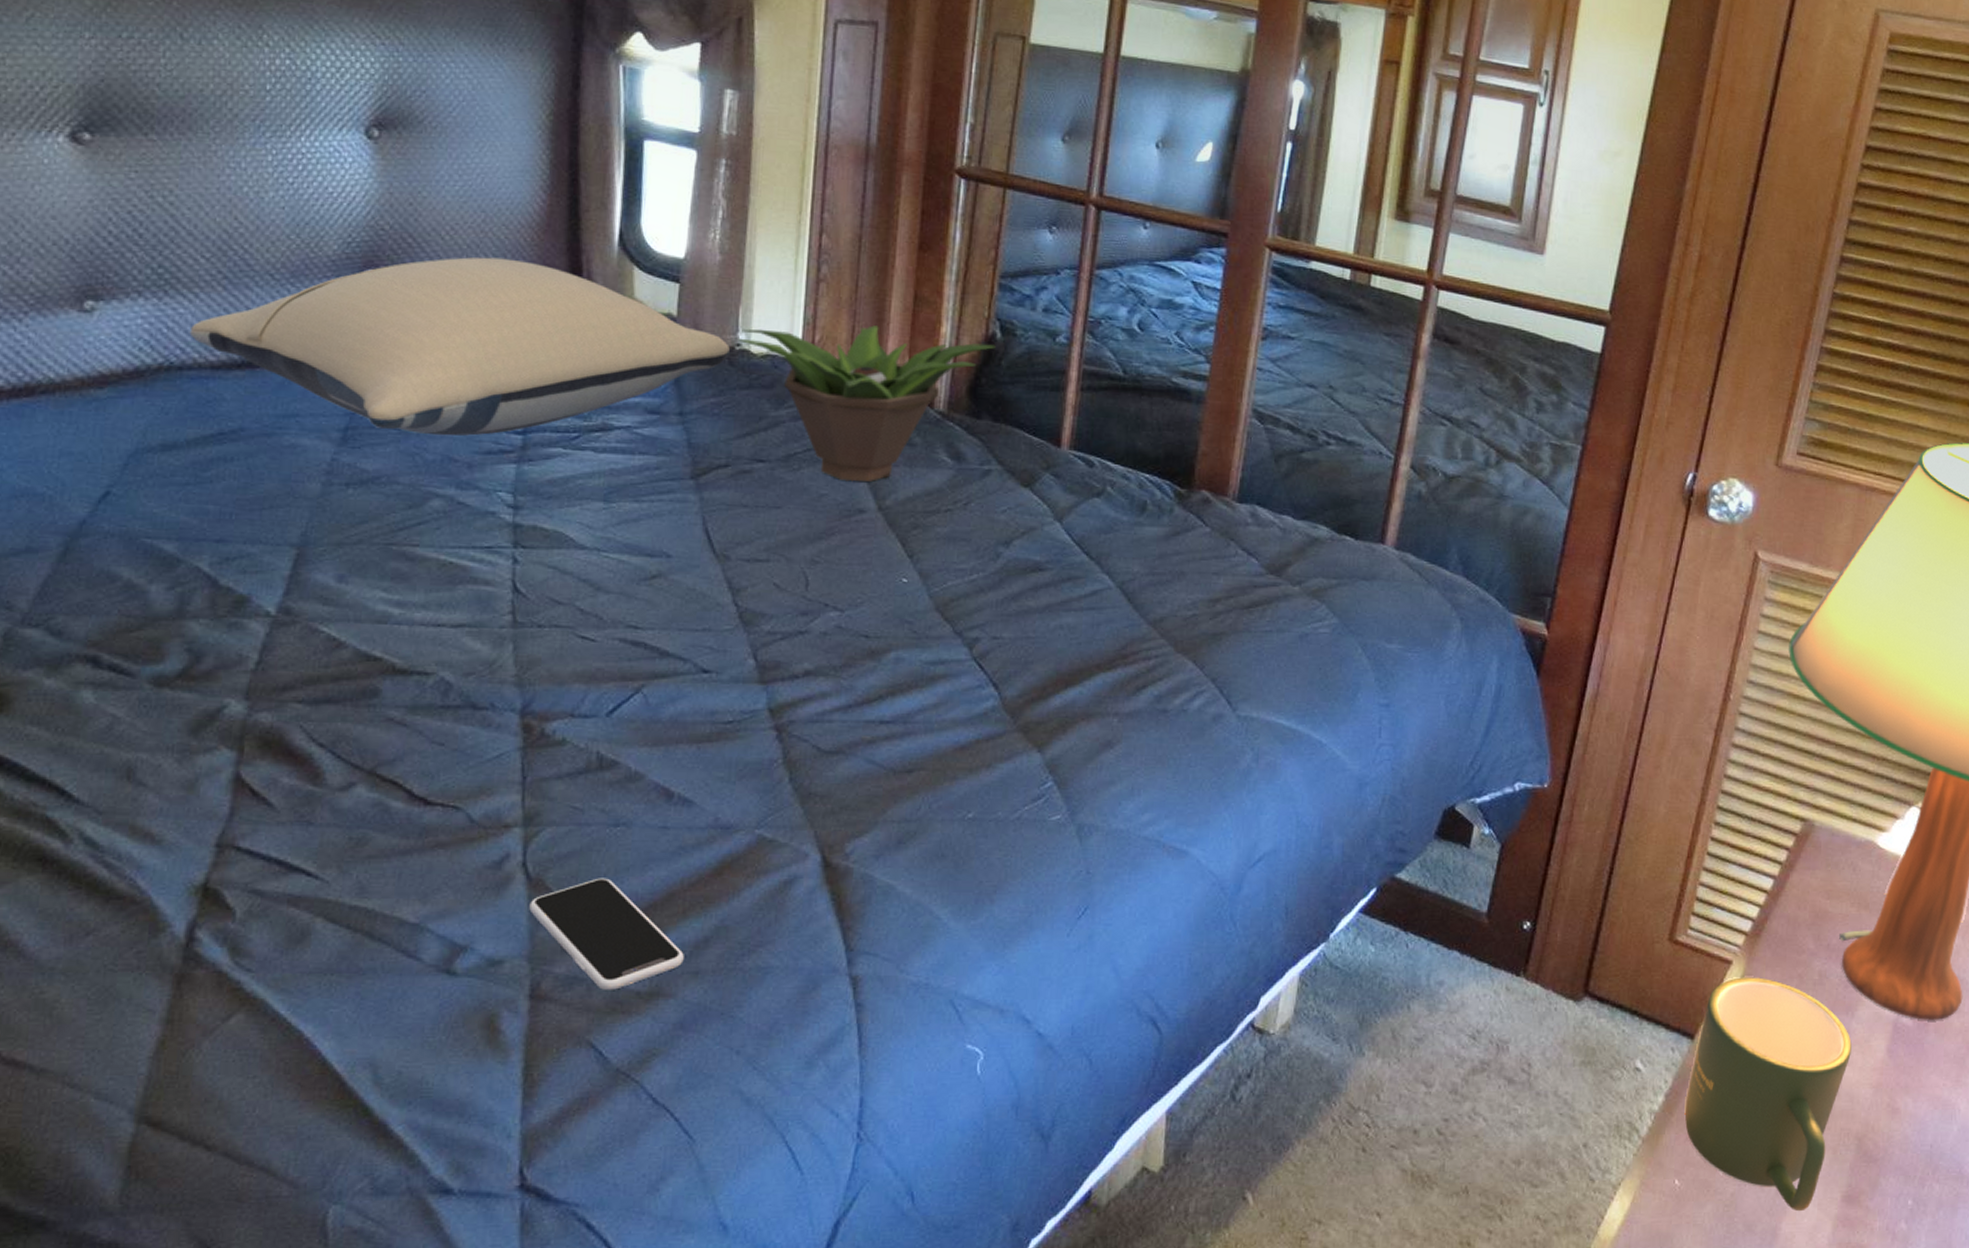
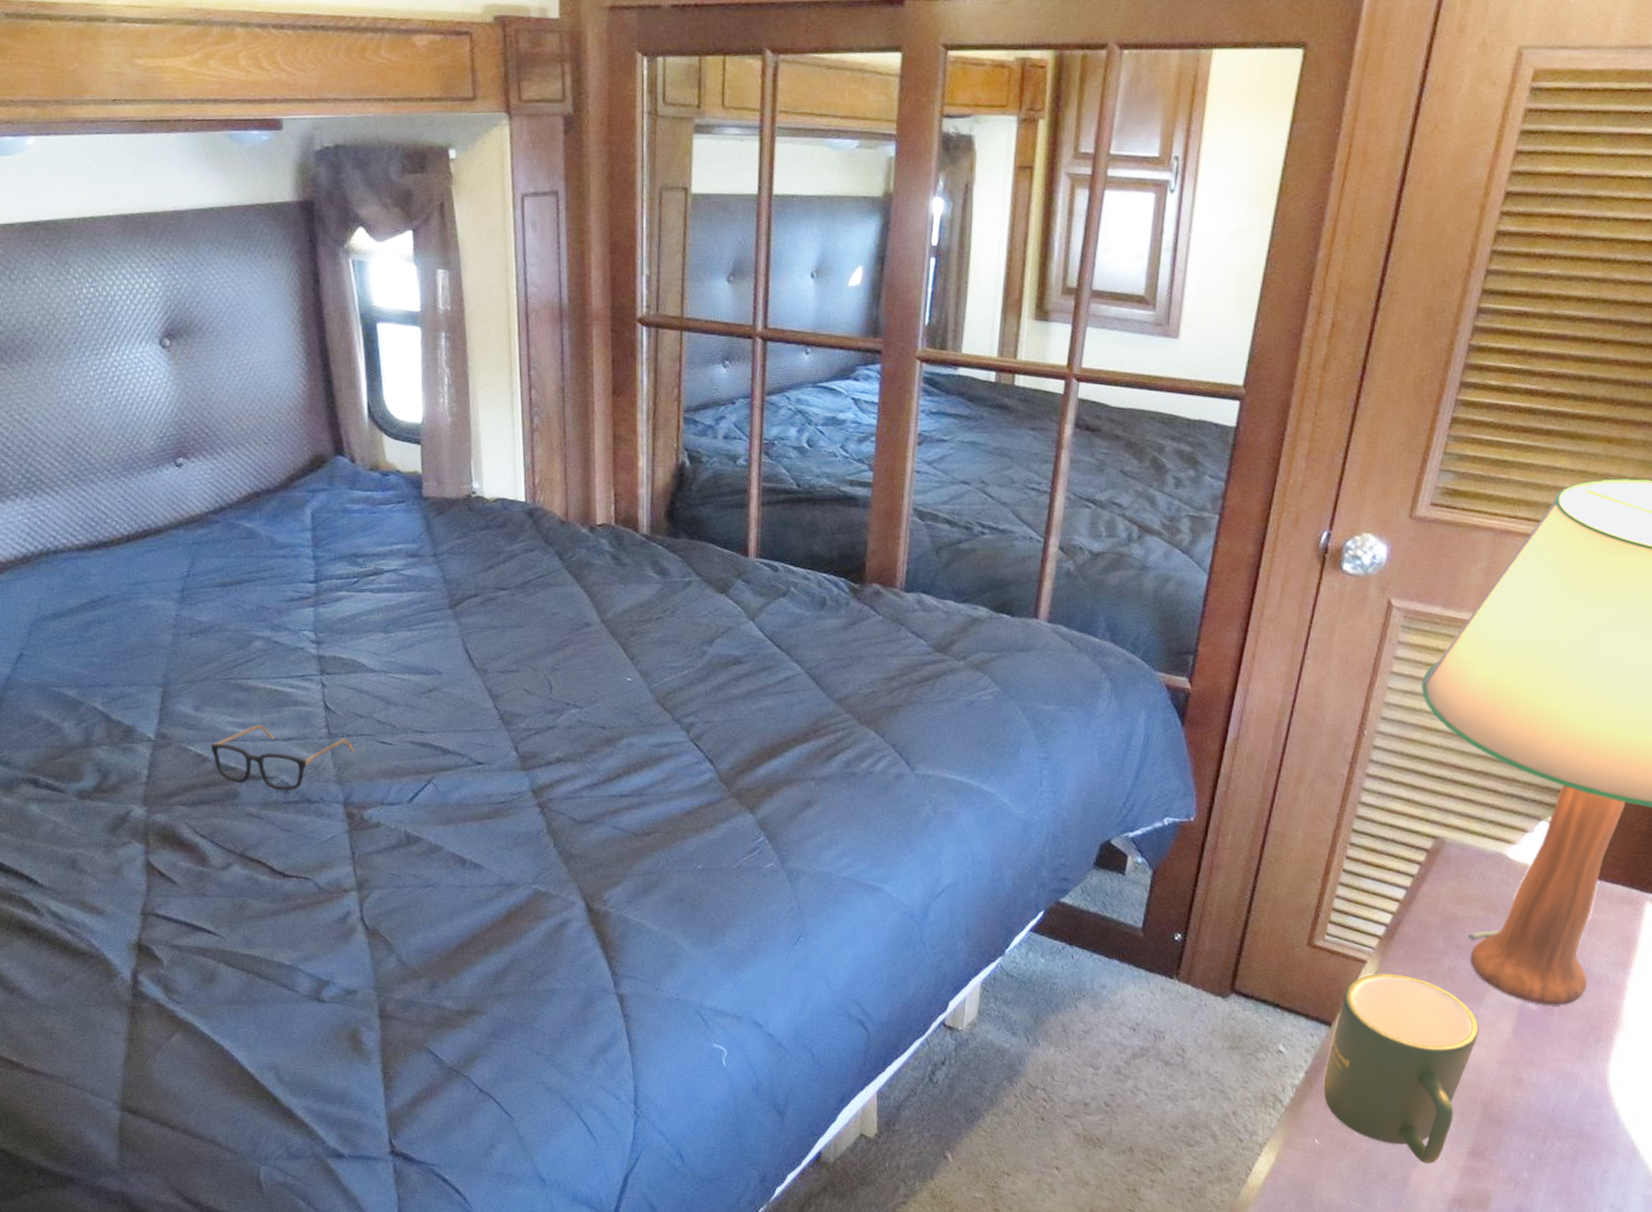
pillow: present [189,257,730,436] -> none [57,438,467,590]
eyeglasses: none [350,604,546,692] -> present [210,724,355,791]
smartphone: present [529,878,684,990] -> none [370,926,489,1010]
decorative plant: present [738,325,996,482] -> none [473,465,686,601]

